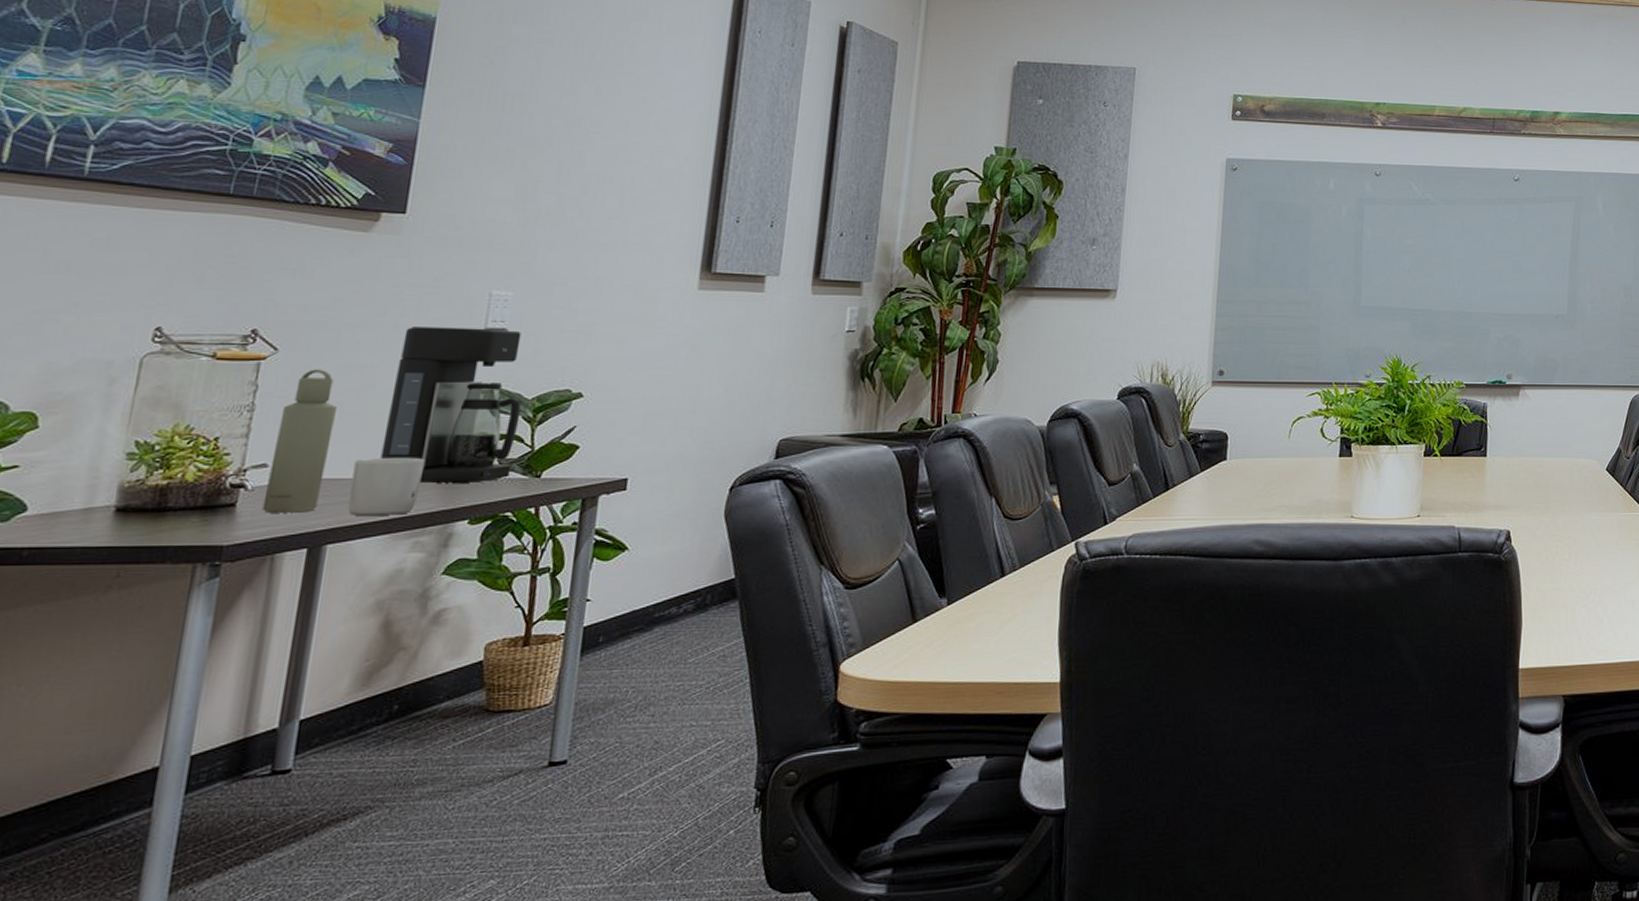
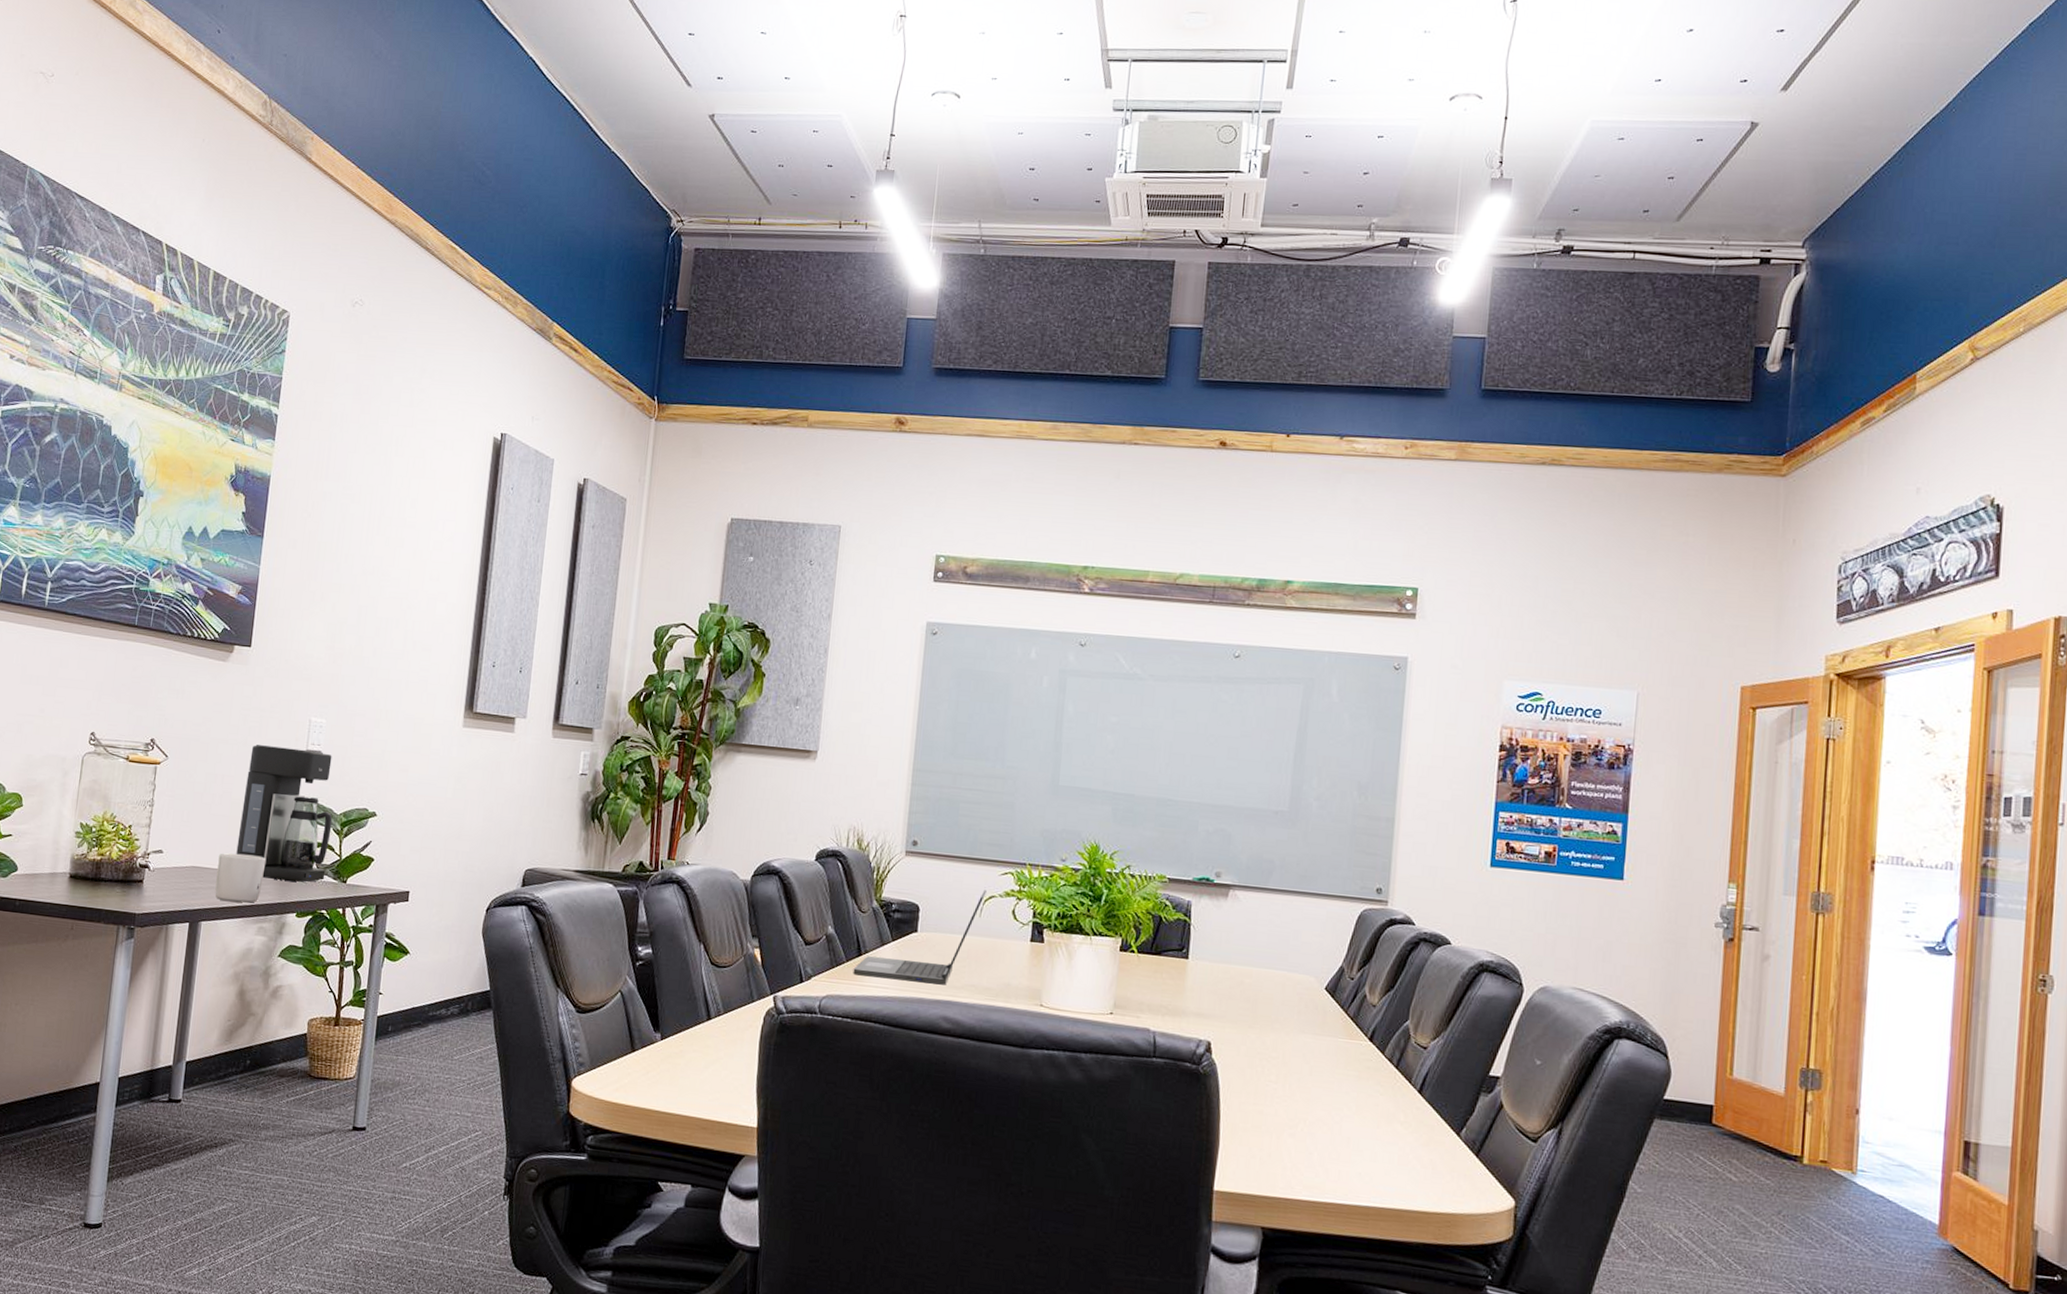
bottle: present [262,369,337,513] -> none [160,775,207,893]
laptop: none [1160,411,1295,510] -> present [853,889,987,985]

